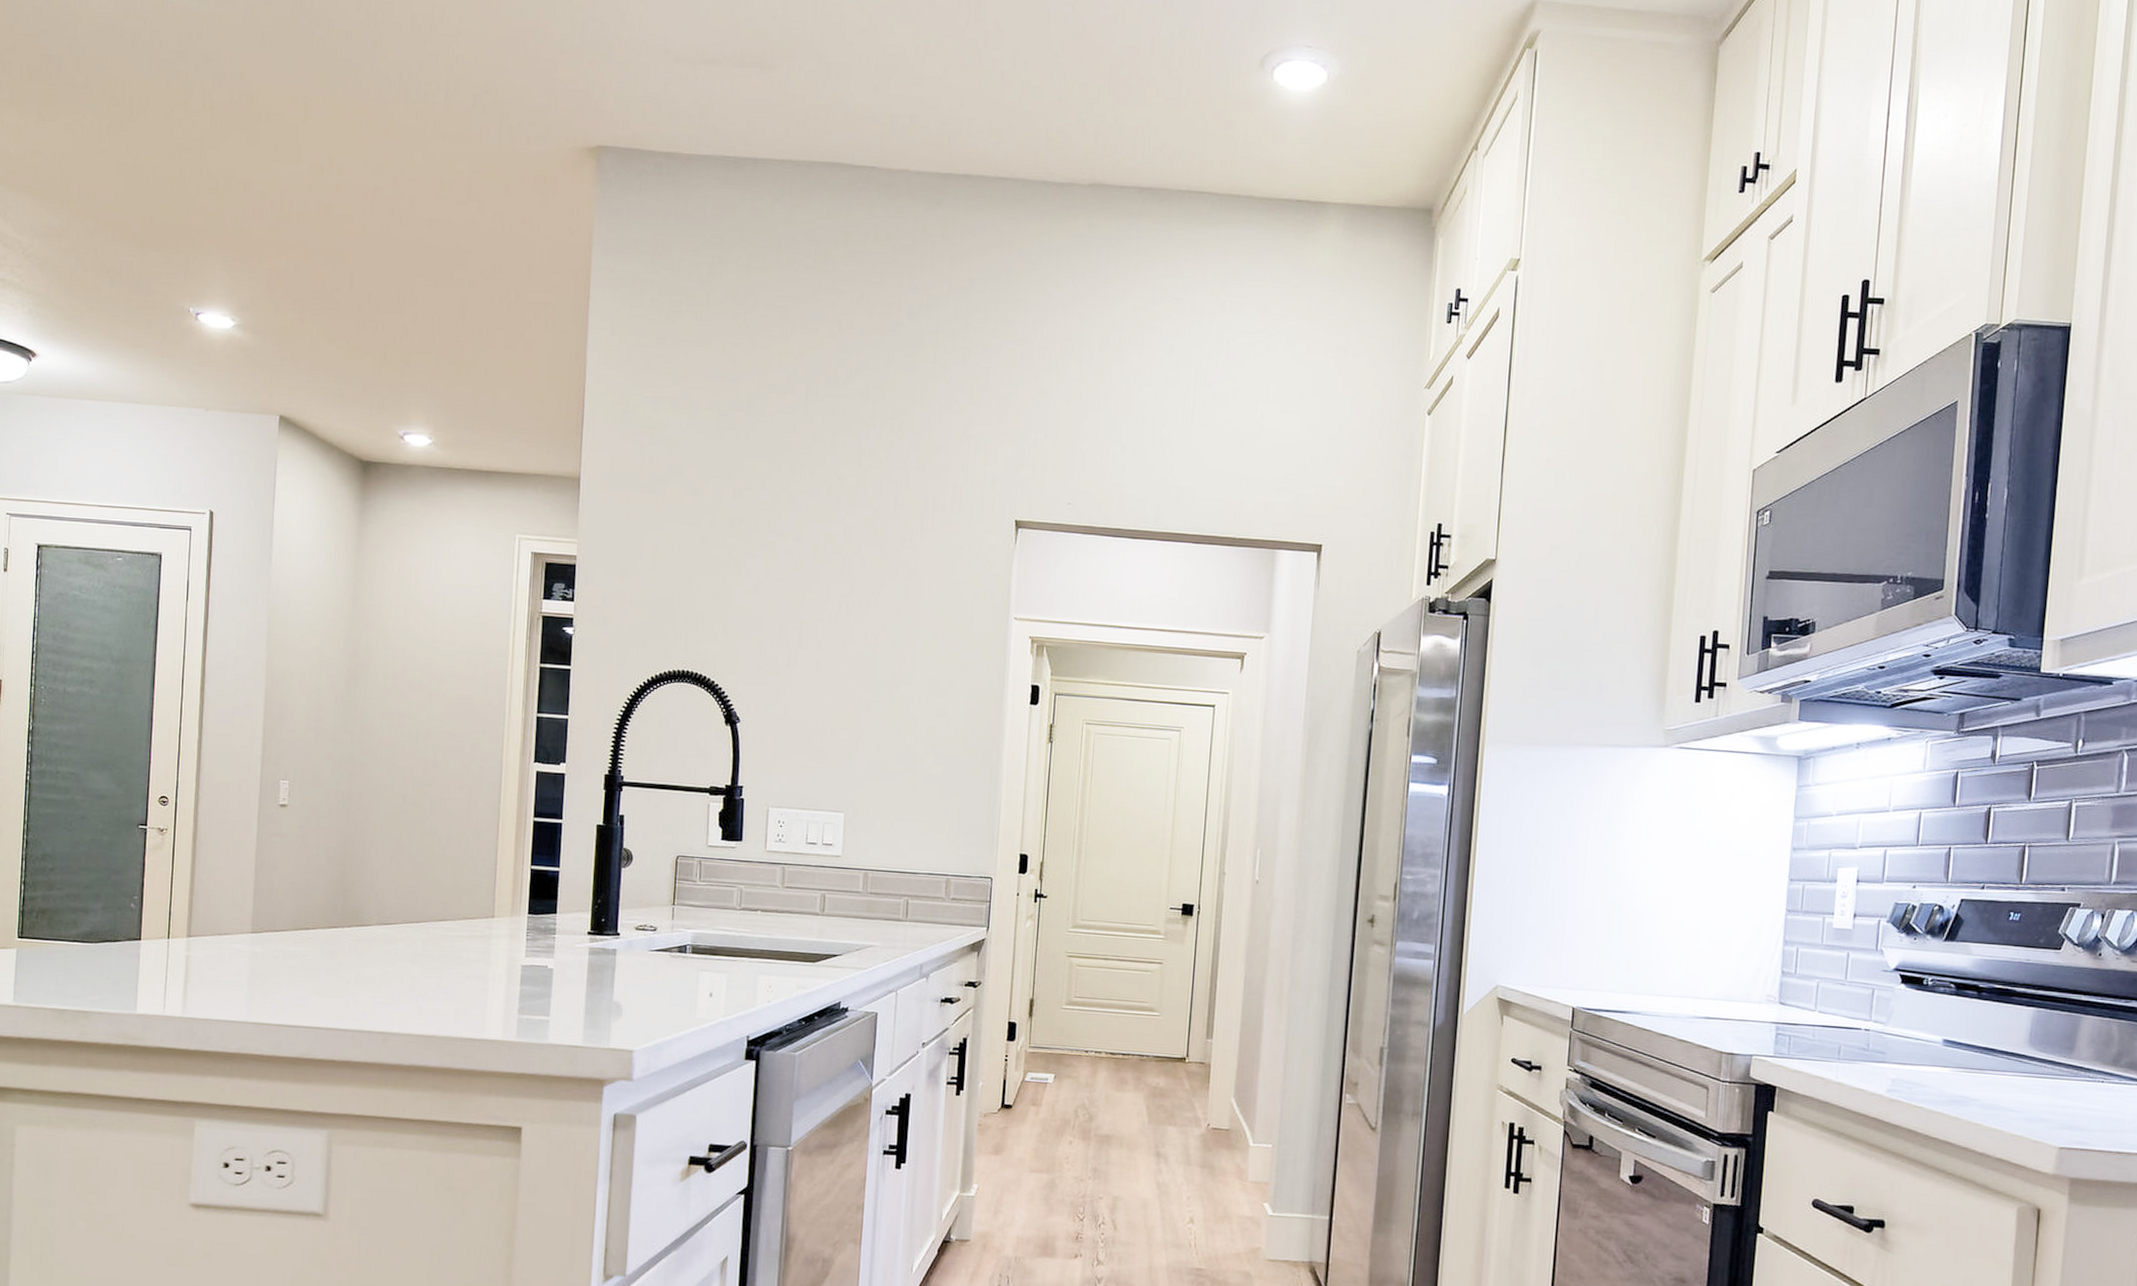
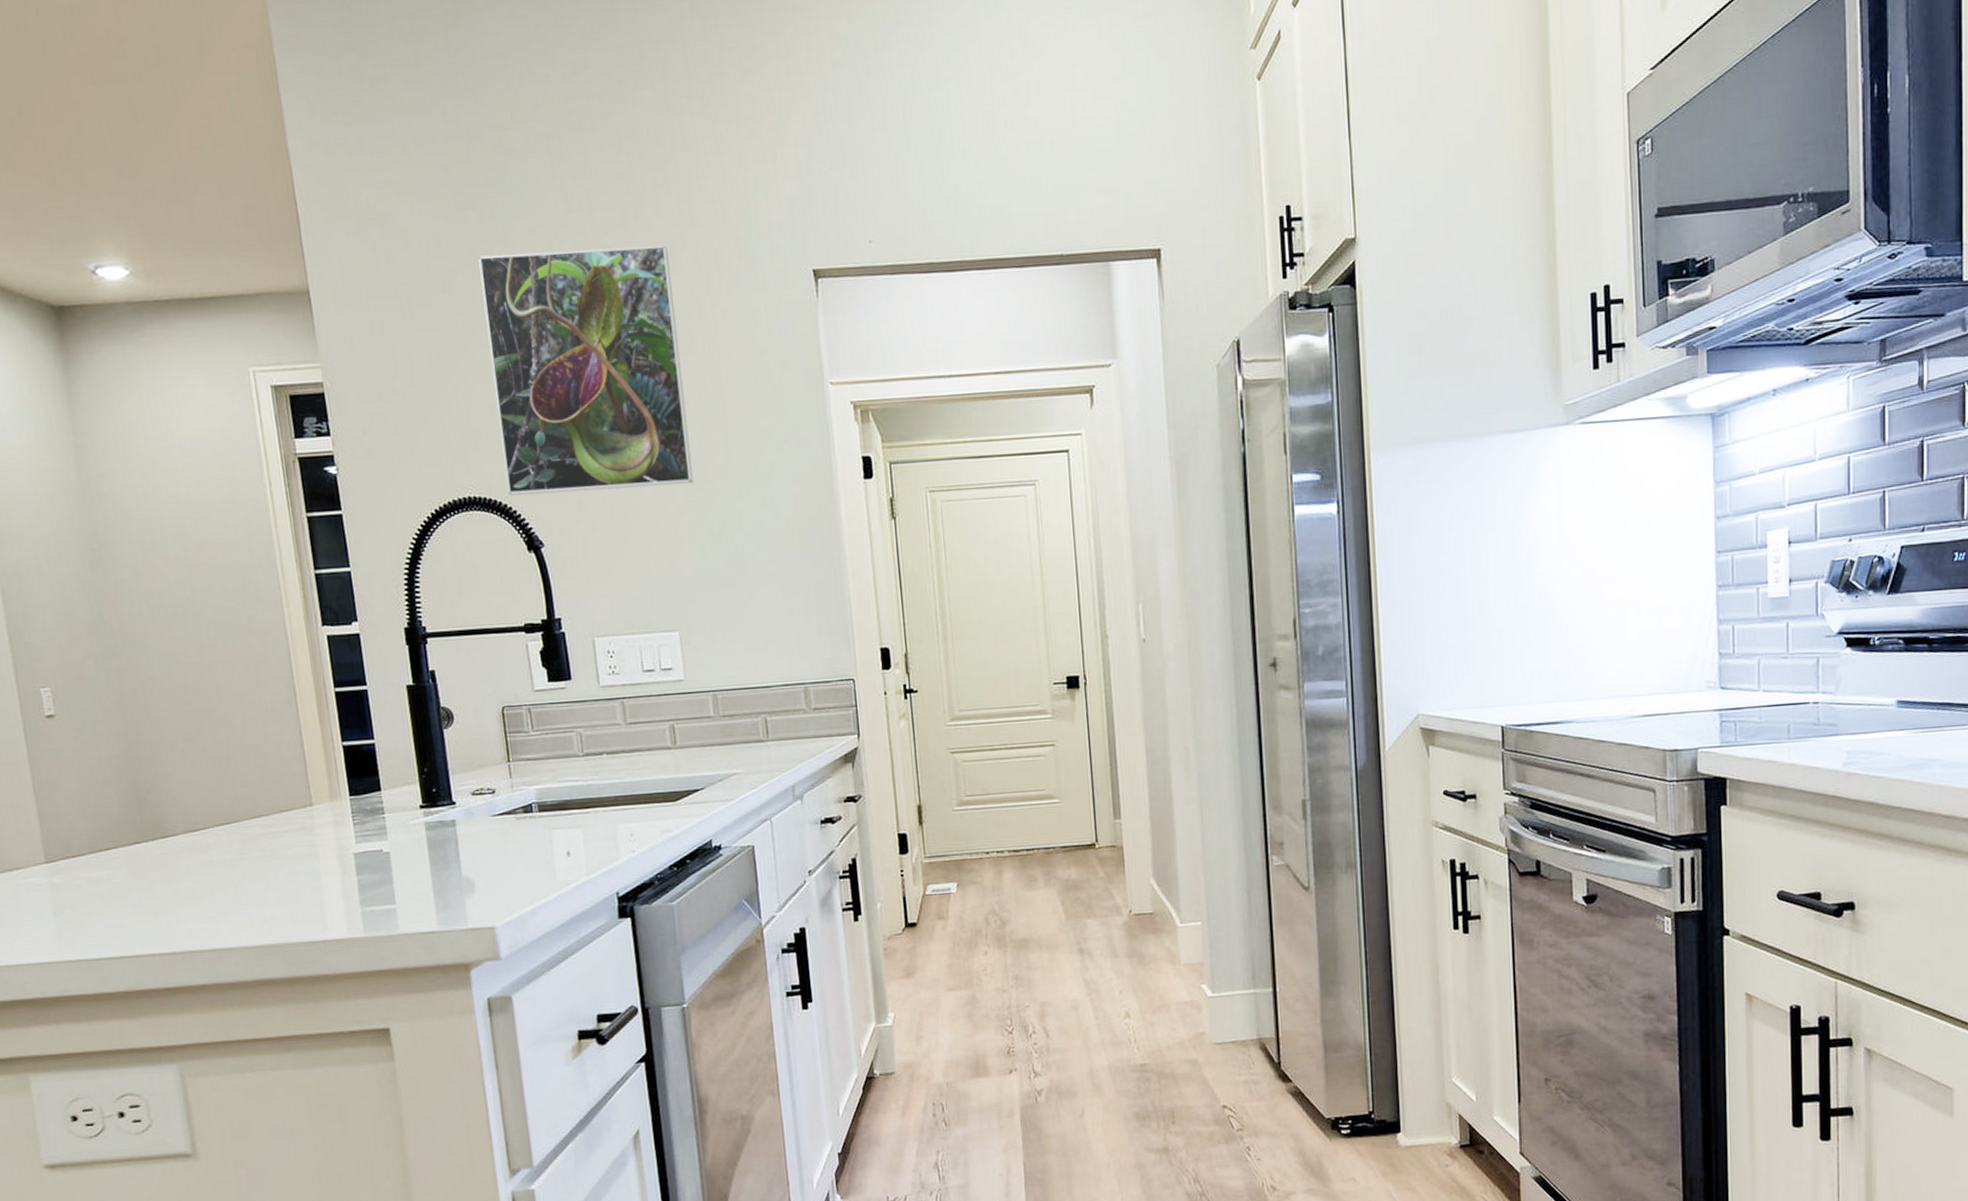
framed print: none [717,469,893,687] -> present [478,244,693,496]

